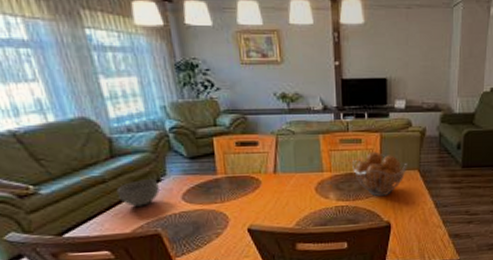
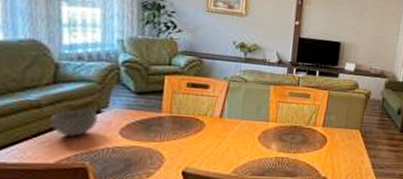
fruit basket: present [352,151,407,197] -> none [298,107,351,152]

